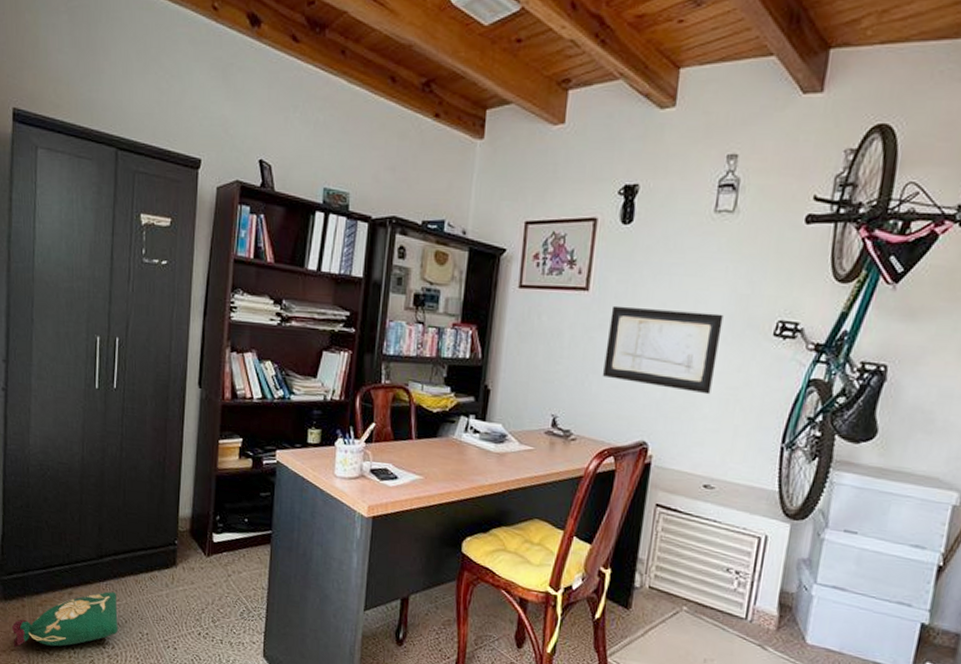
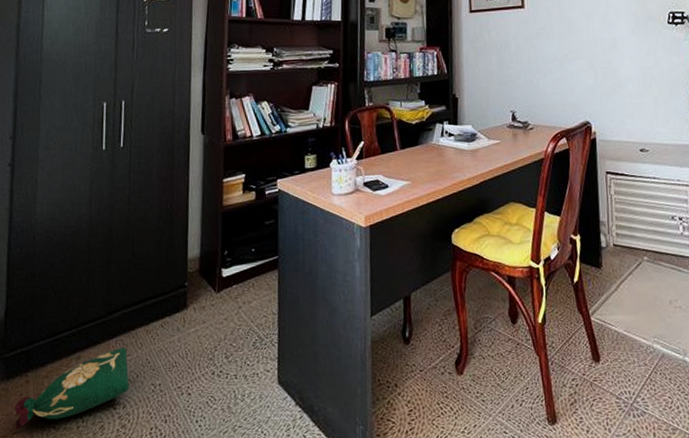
wall art: present [602,305,723,395] -> none [544,13,631,76]

